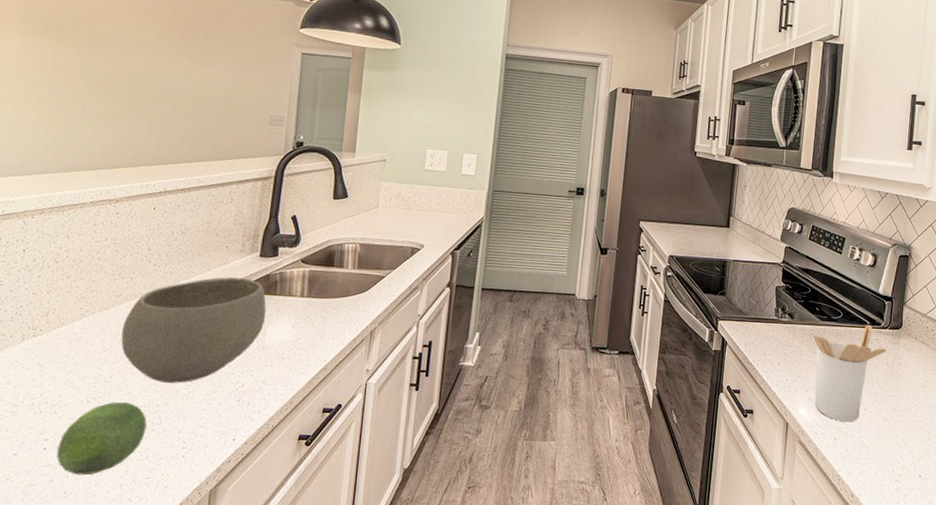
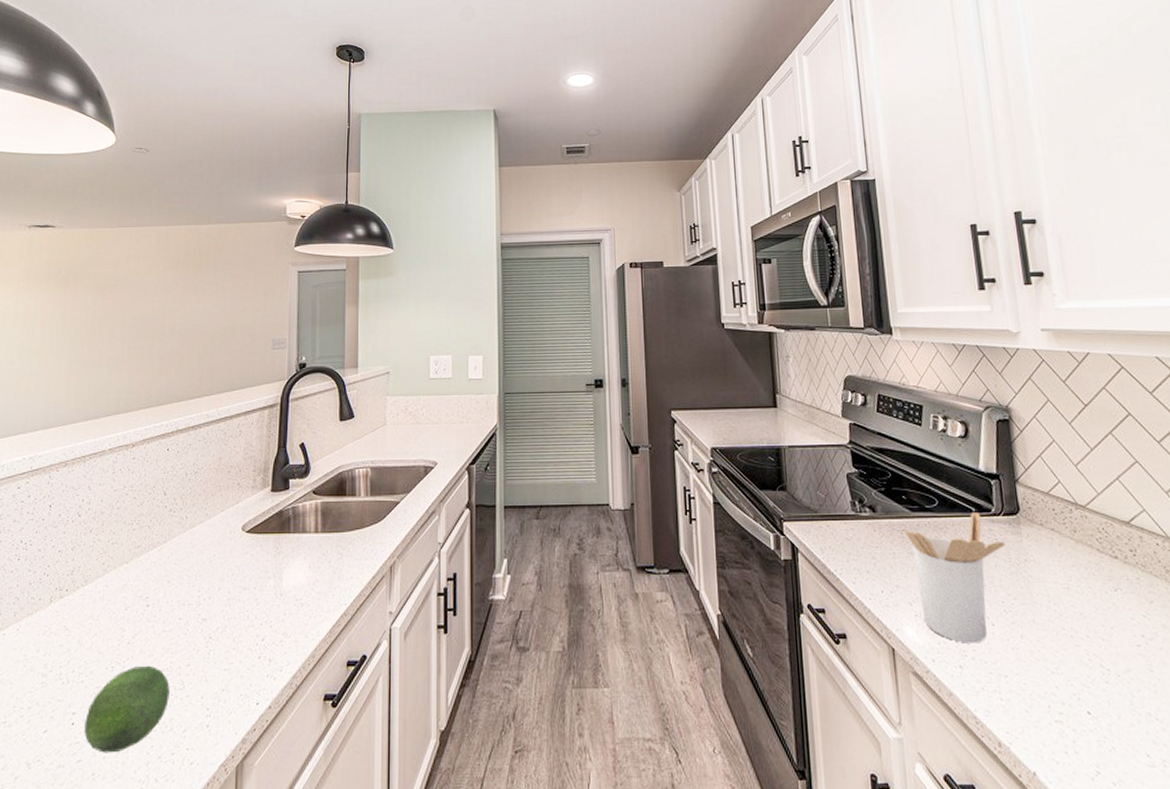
bowl: present [121,277,267,383] -> none [141,517,282,641]

